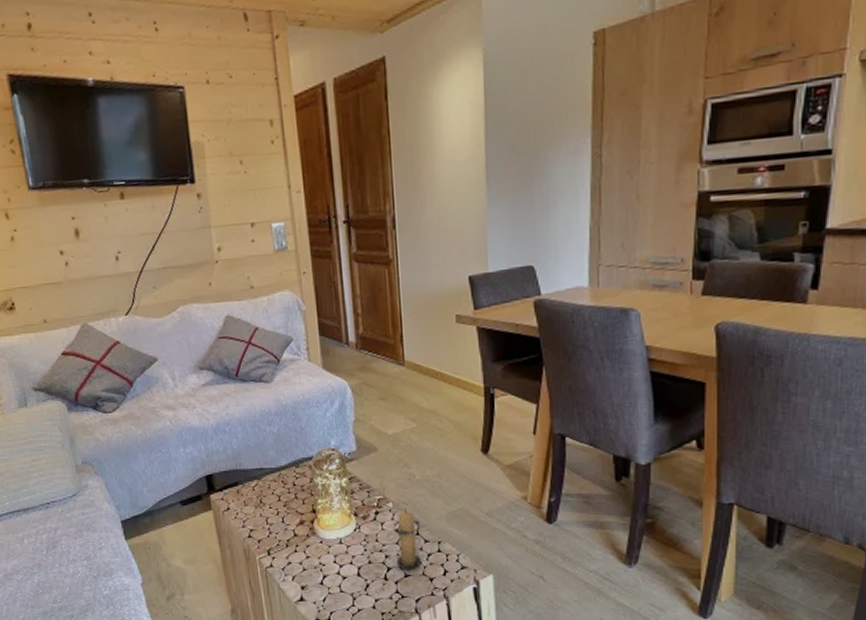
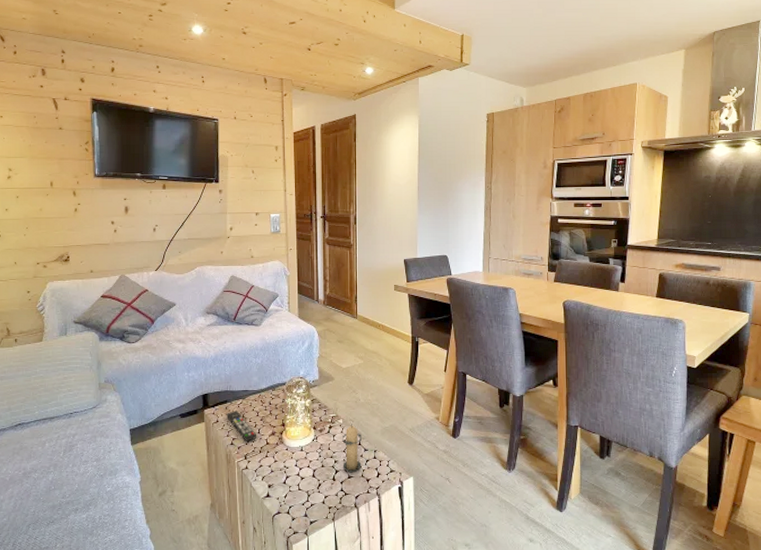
remote control: none [239,495,282,533] -> present [227,411,257,441]

